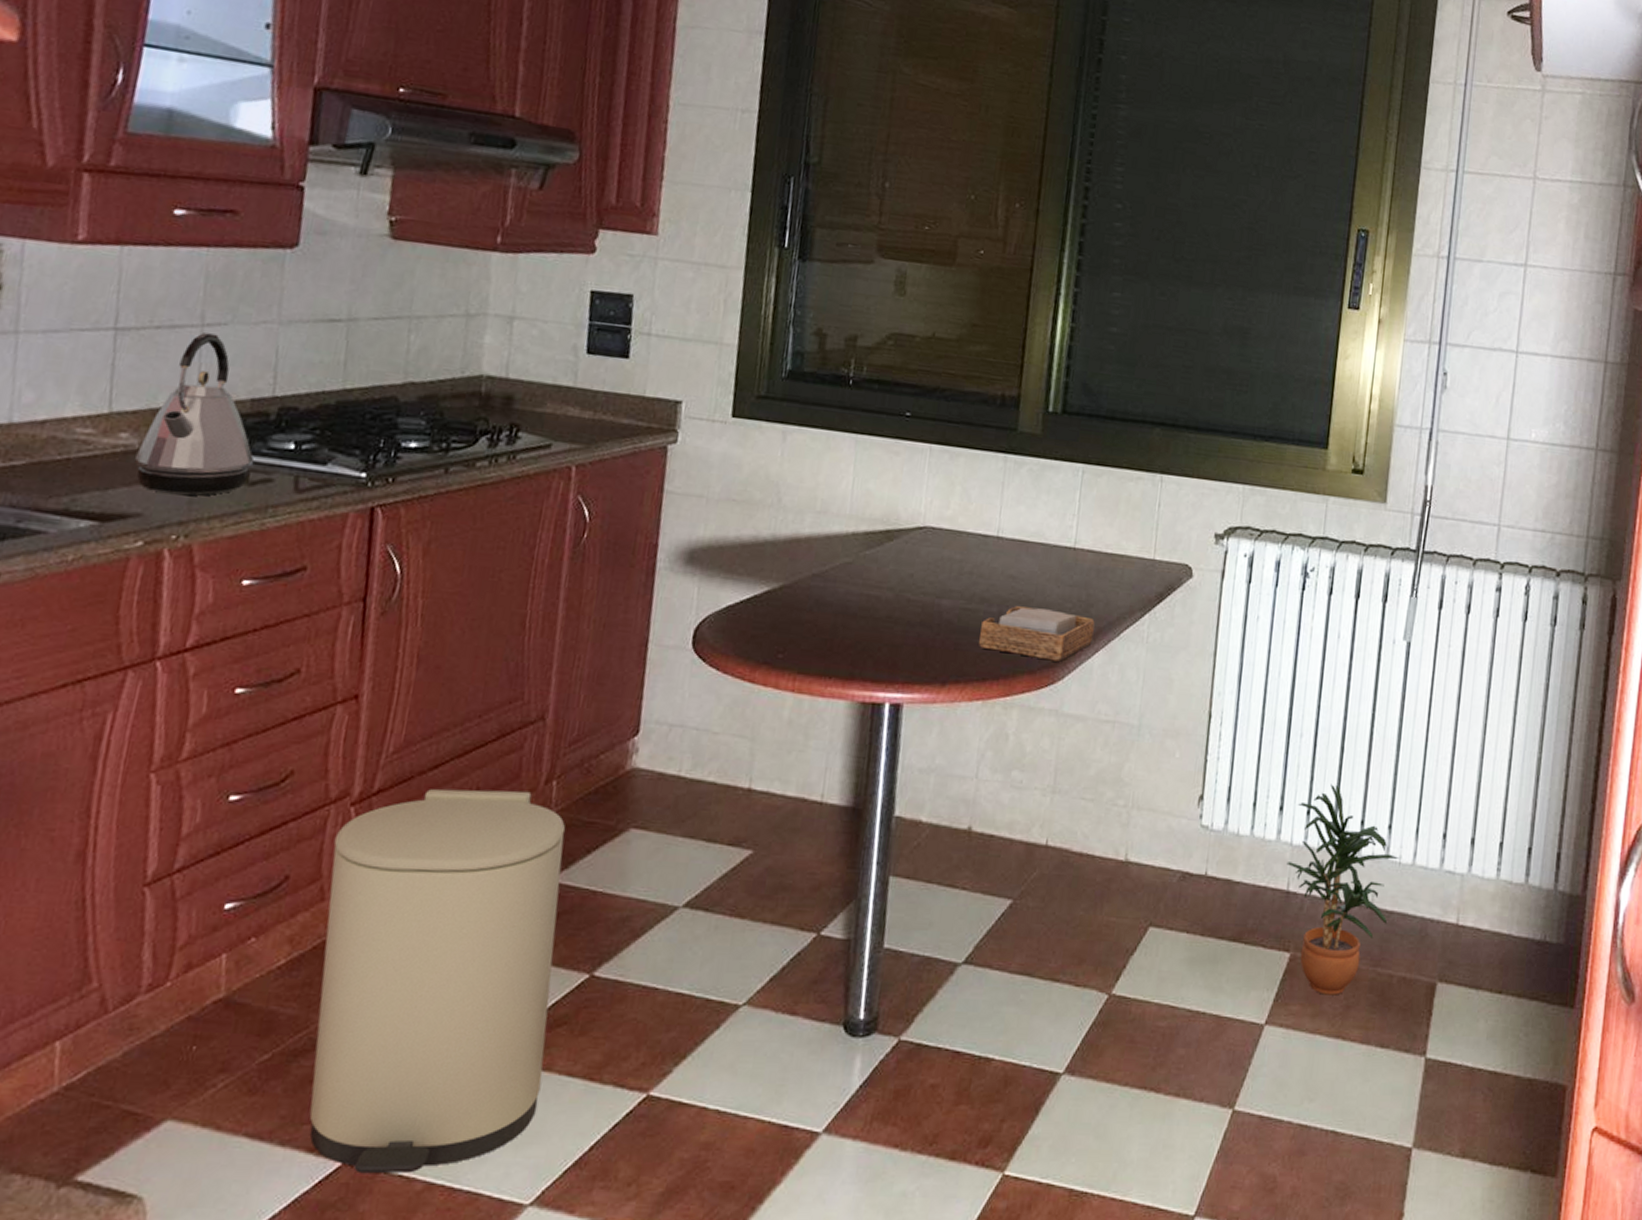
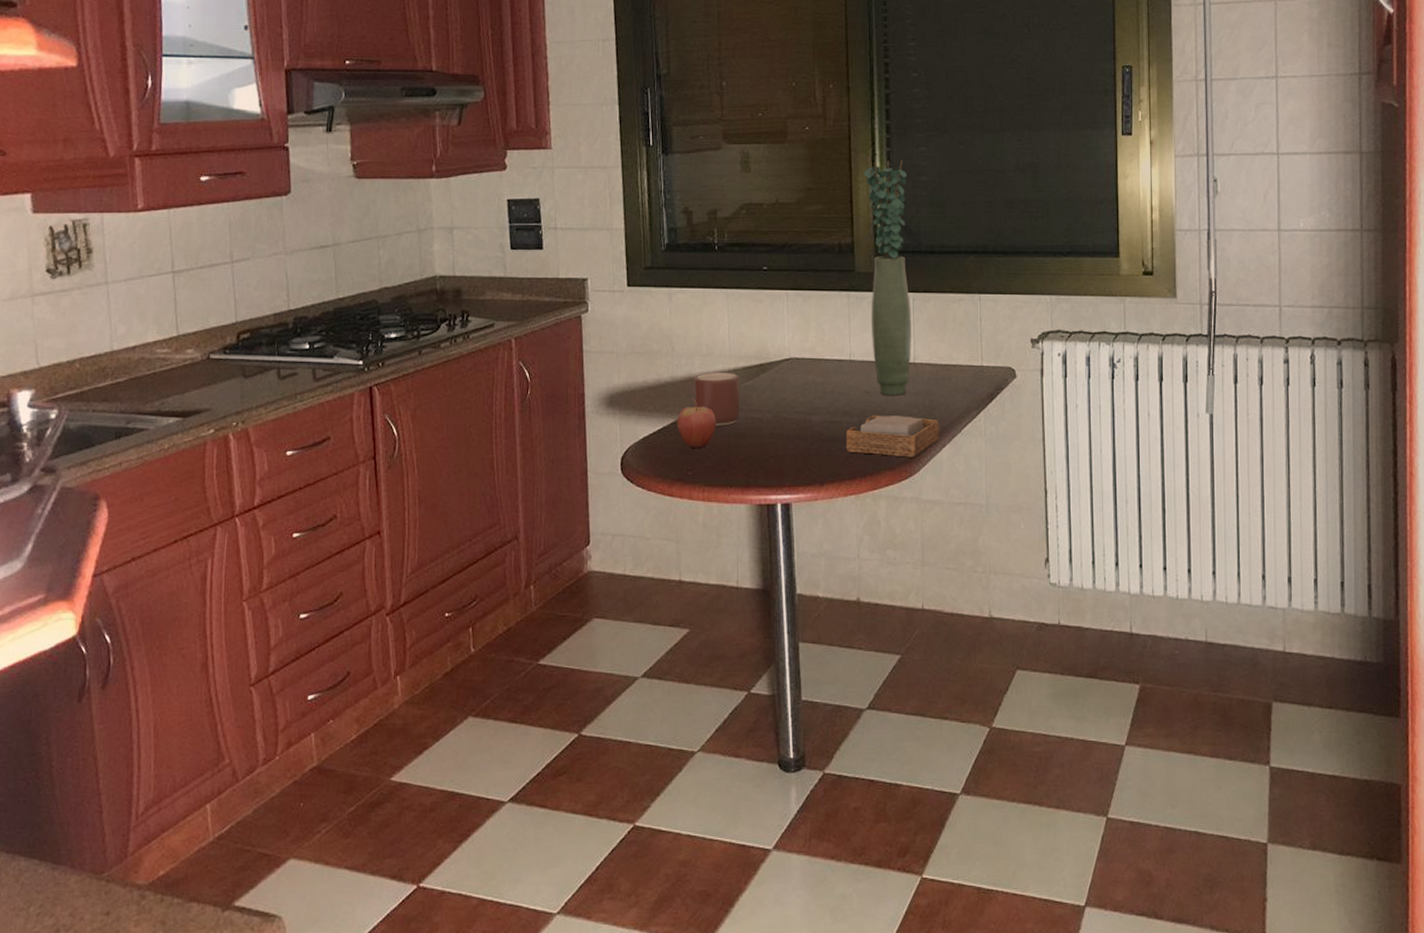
kettle: present [133,332,255,496] -> none [199,268,282,392]
pedal bin: present [309,788,566,1174] -> none [378,595,554,894]
fruit: none [771,563,823,626] -> present [677,398,717,448]
mug: none [798,534,858,602] -> present [694,372,740,426]
vase: none [1026,295,1095,585] -> present [863,157,912,395]
potted plant: present [1286,784,1400,996] -> none [1127,540,1226,718]

